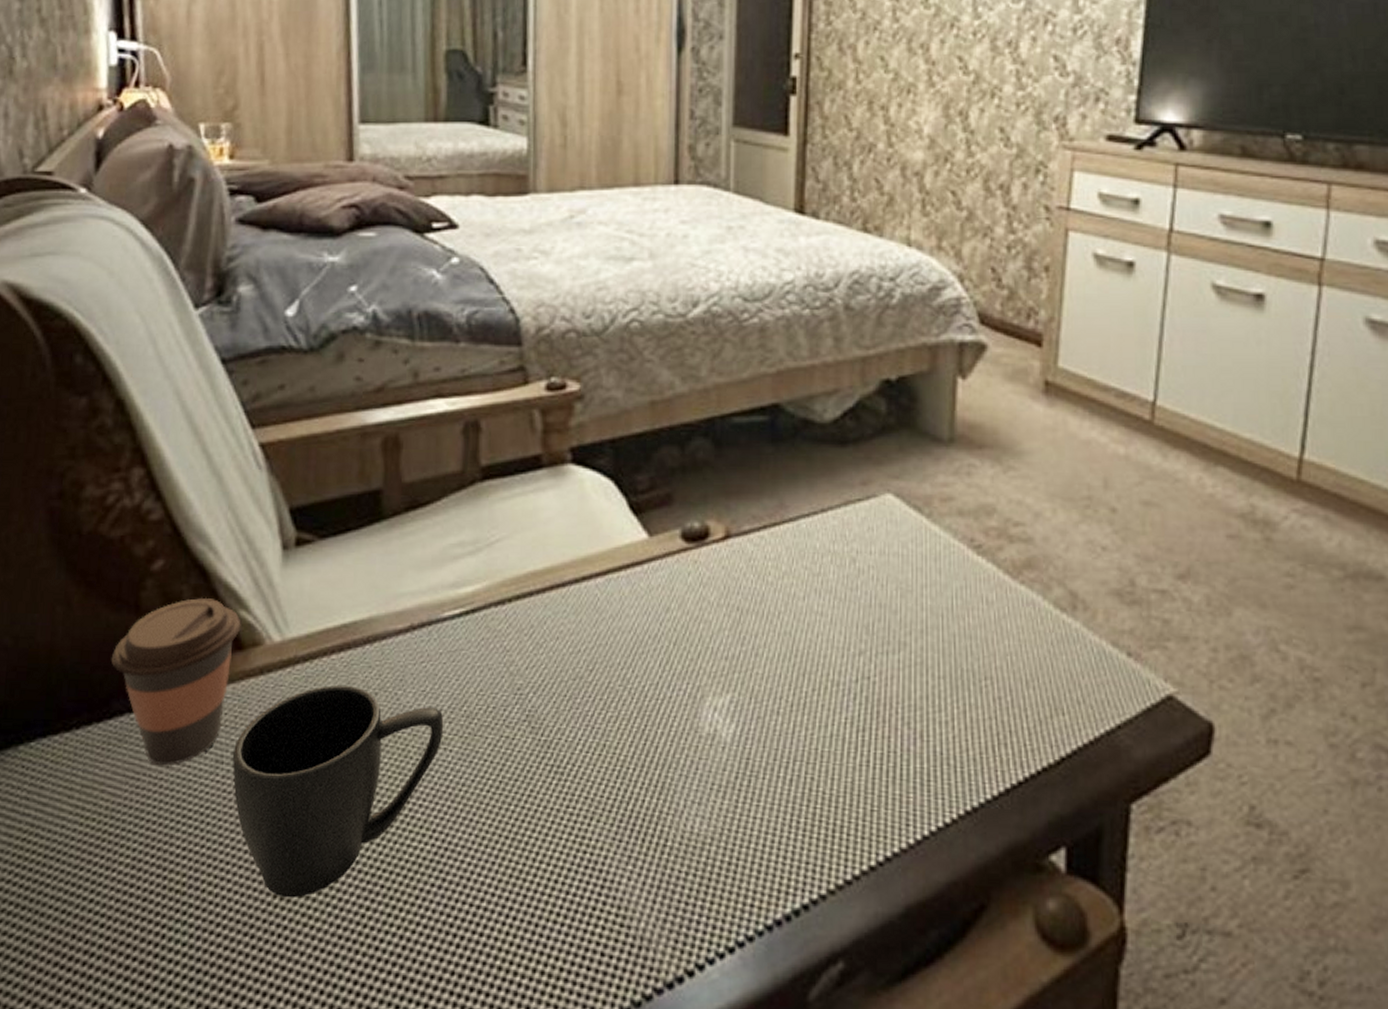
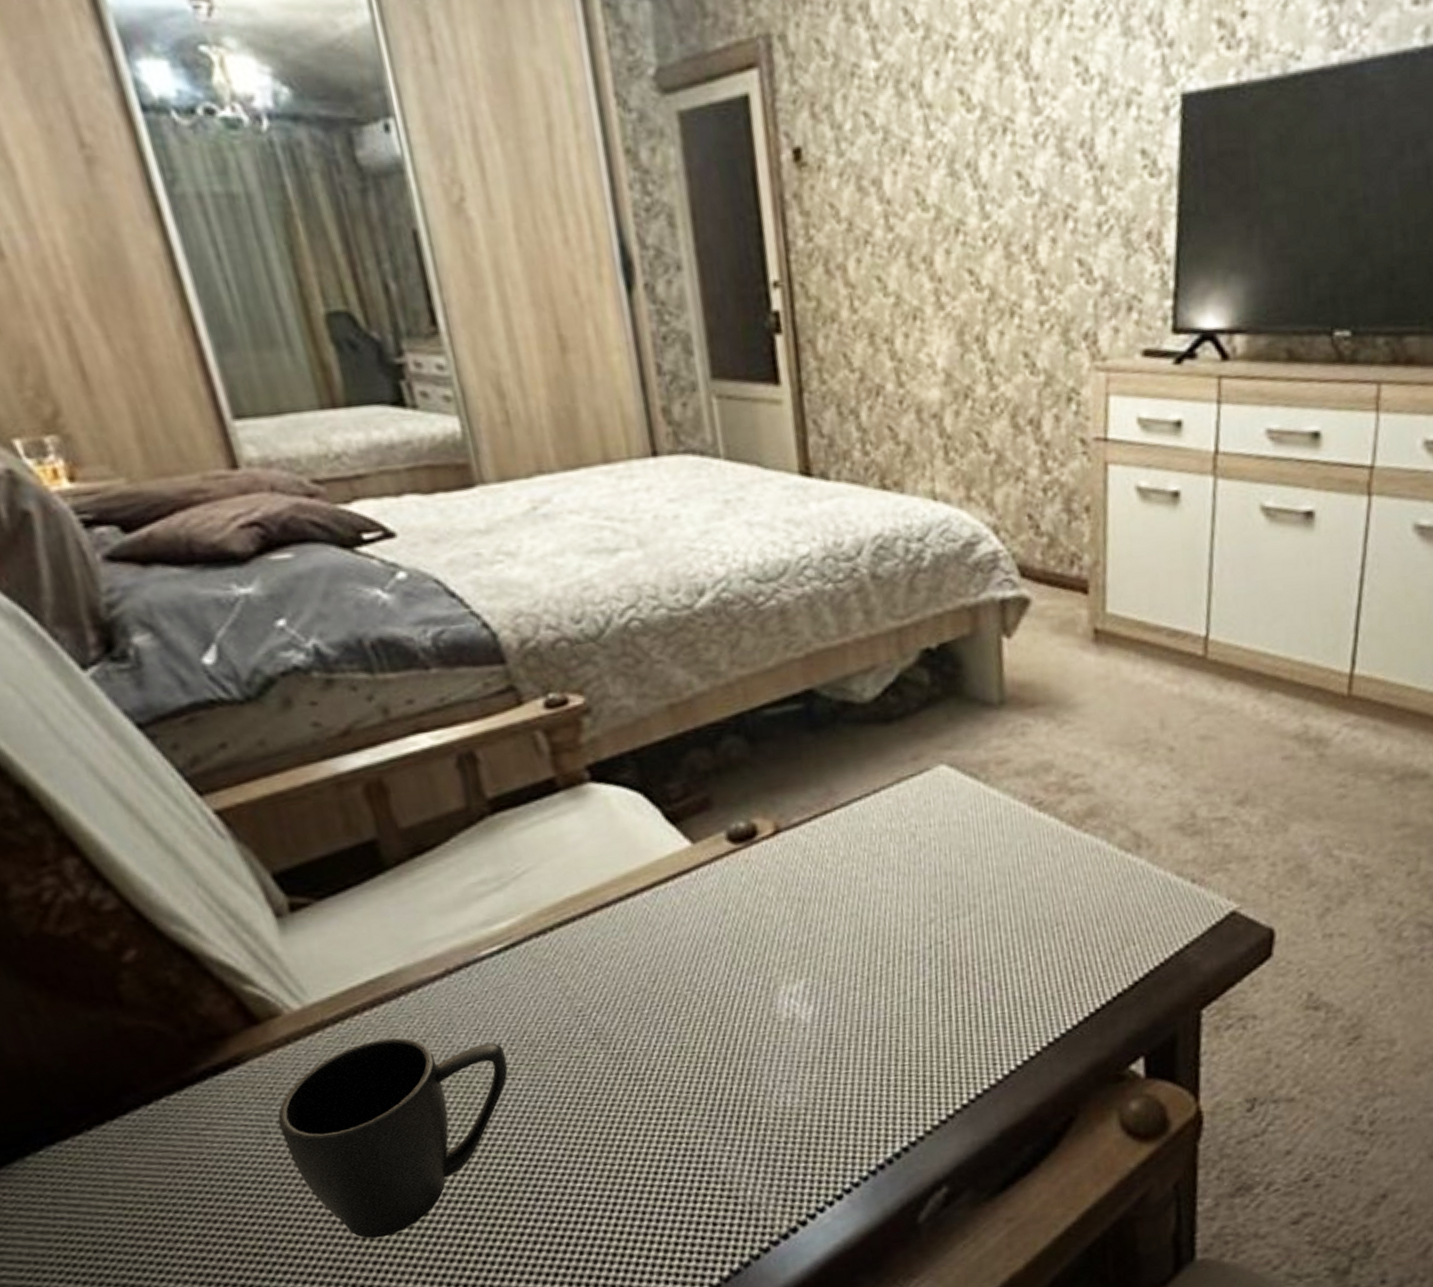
coffee cup: present [112,597,241,766] -> none [105,979,258,1148]

